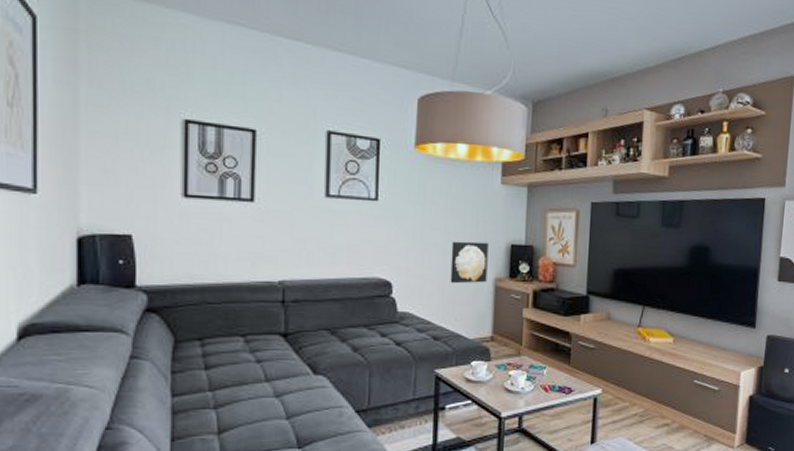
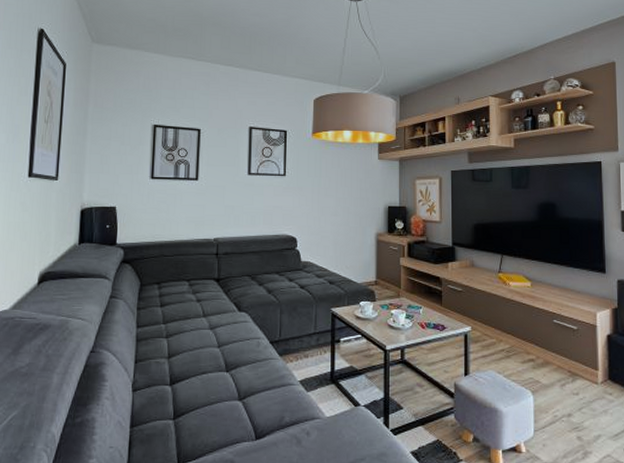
wall art: present [450,241,489,284] -> none [341,204,370,239]

